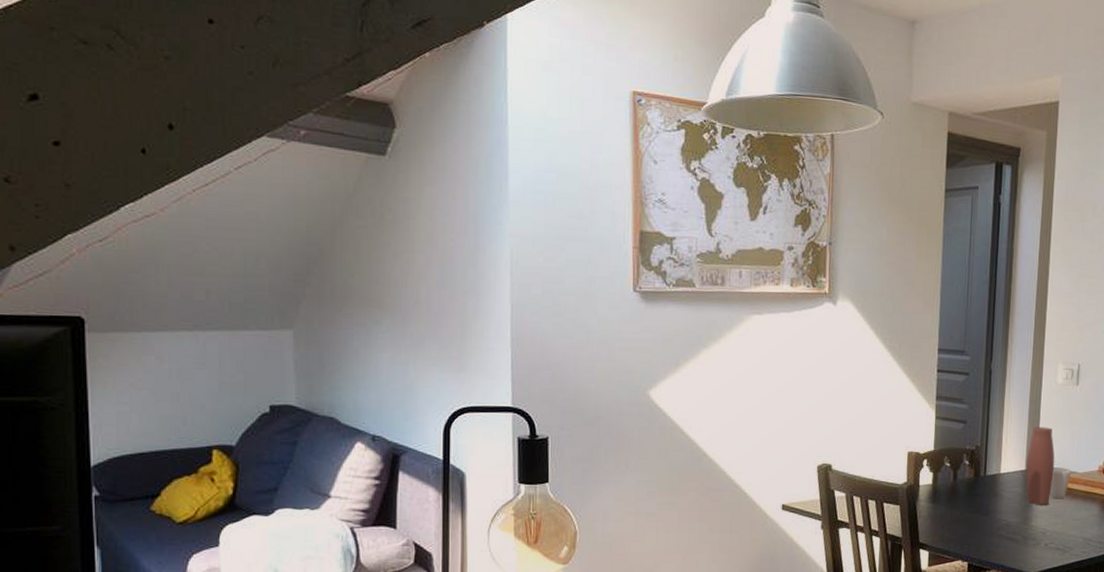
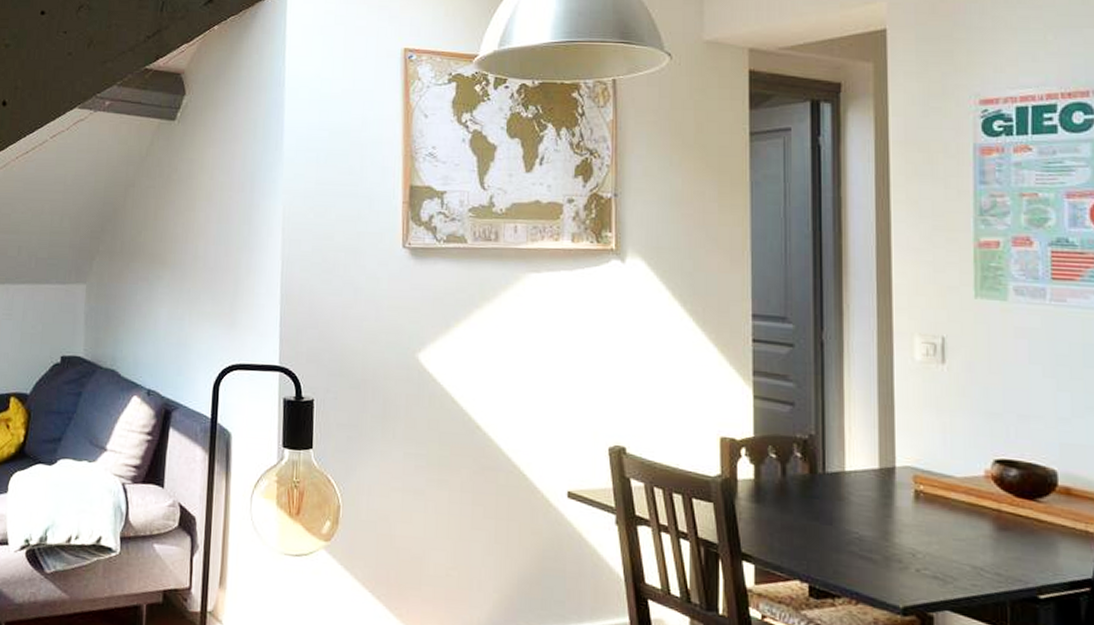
vase: present [1025,427,1055,505] -> none [879,414,921,517]
cup: present [1049,468,1072,499] -> none [916,468,946,511]

